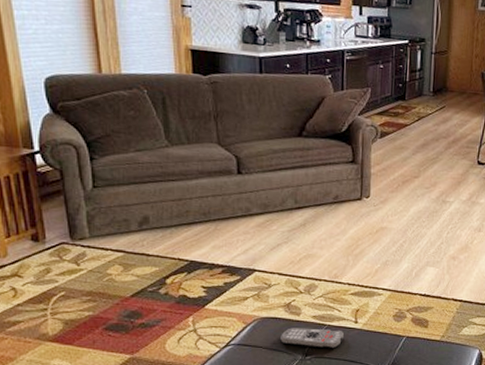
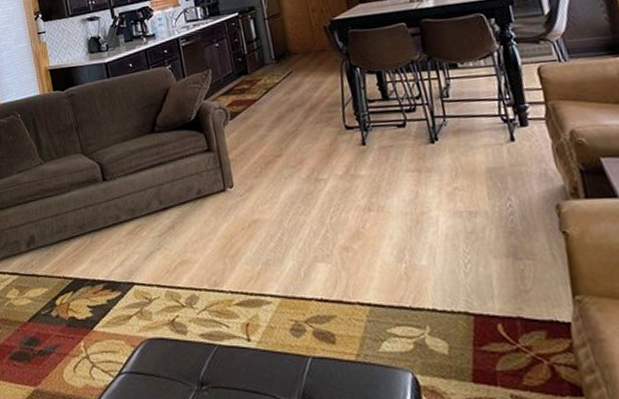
remote control: present [280,328,344,349] -> none [171,349,239,376]

